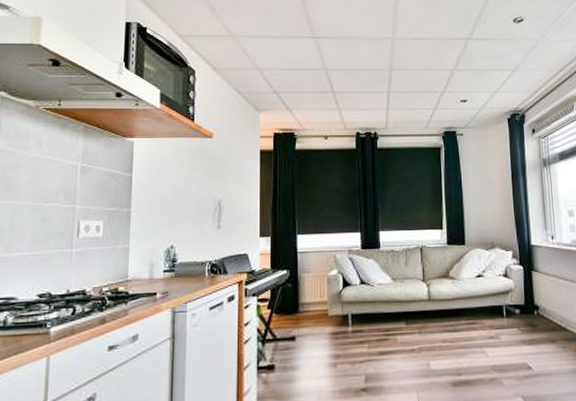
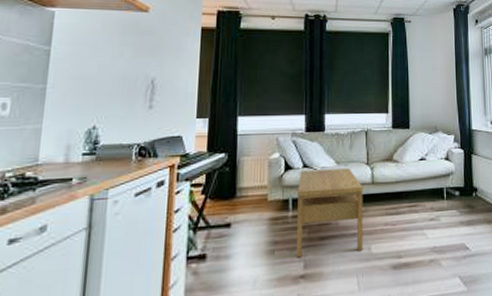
coffee table: none [355,285,422,372] -> present [296,168,363,258]

